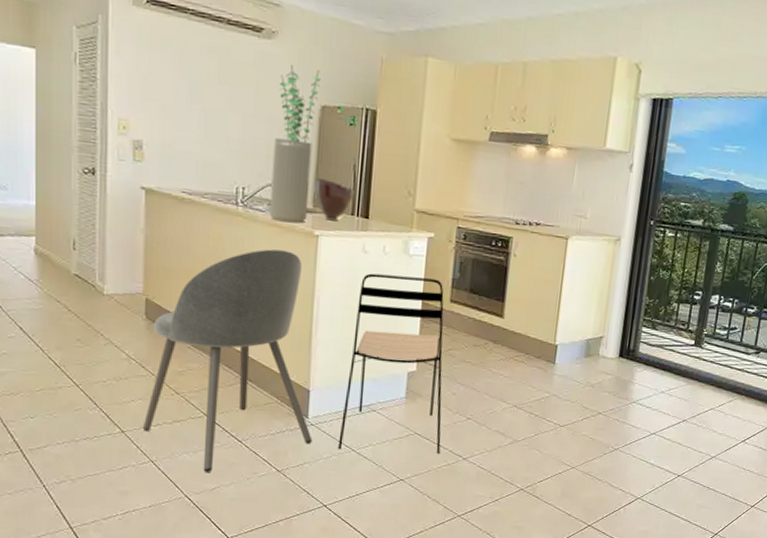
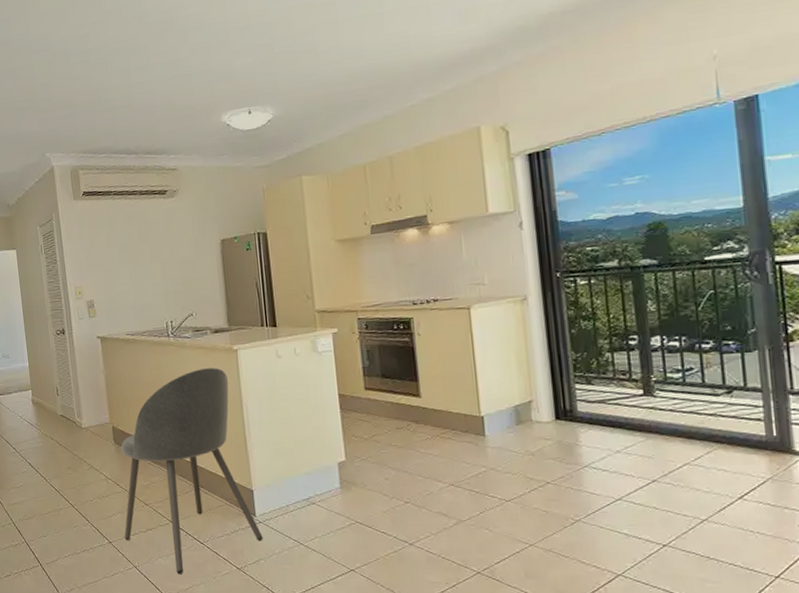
vase: present [270,65,321,223] -> none [185,211,225,344]
bowl: present [313,178,354,221] -> none [224,300,261,335]
dining chair: present [338,273,444,454] -> none [280,370,385,545]

